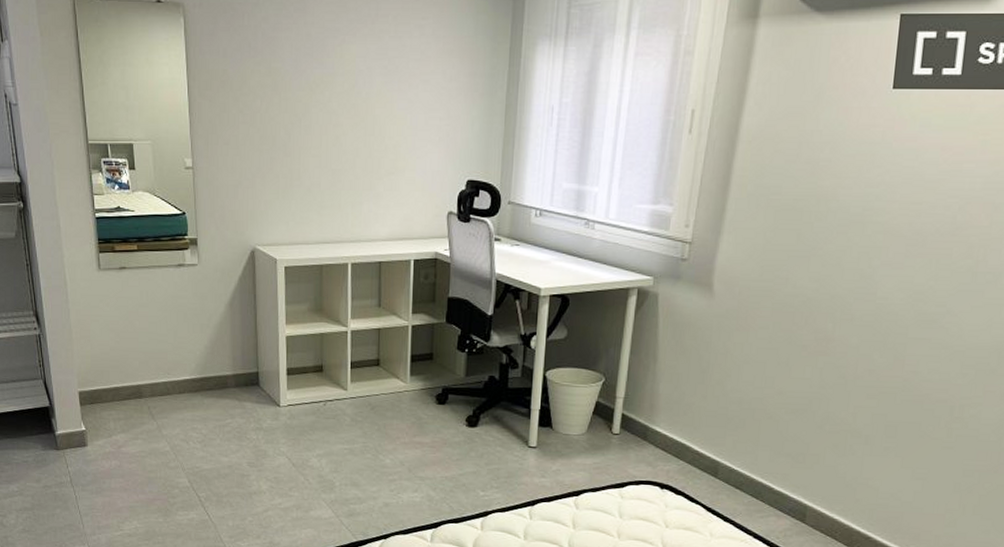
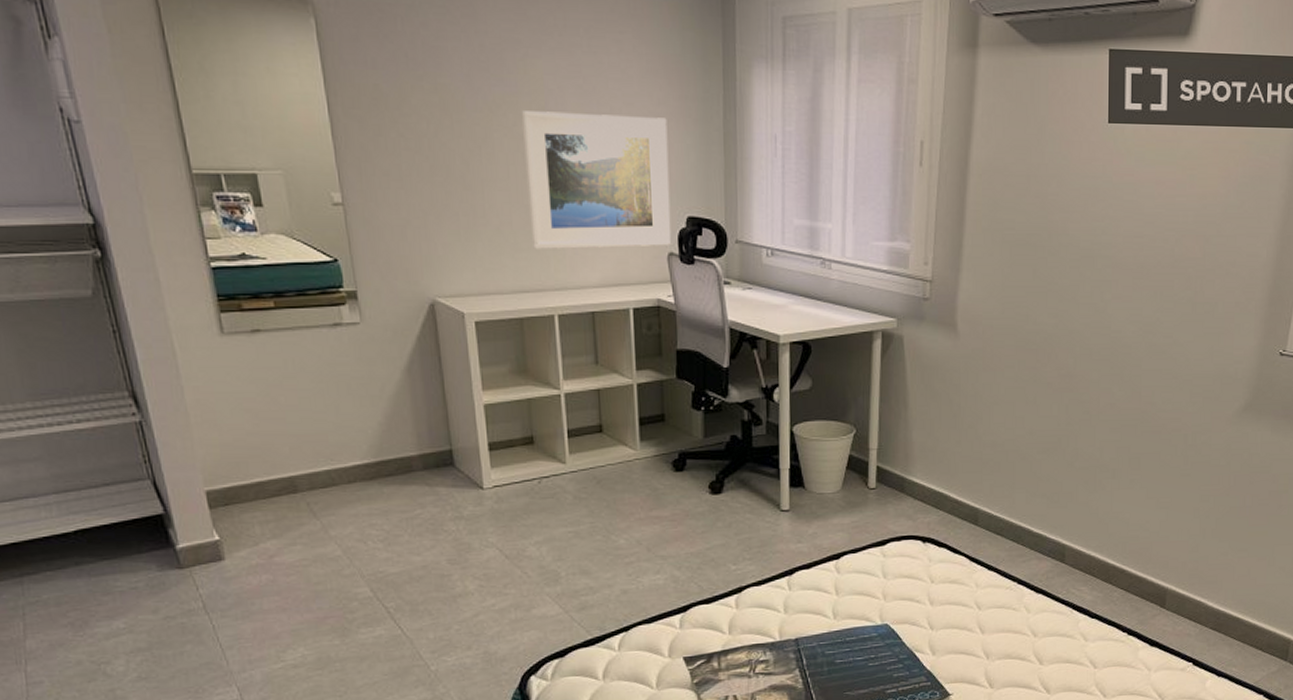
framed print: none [334,89,457,207] -> present [521,111,672,249]

